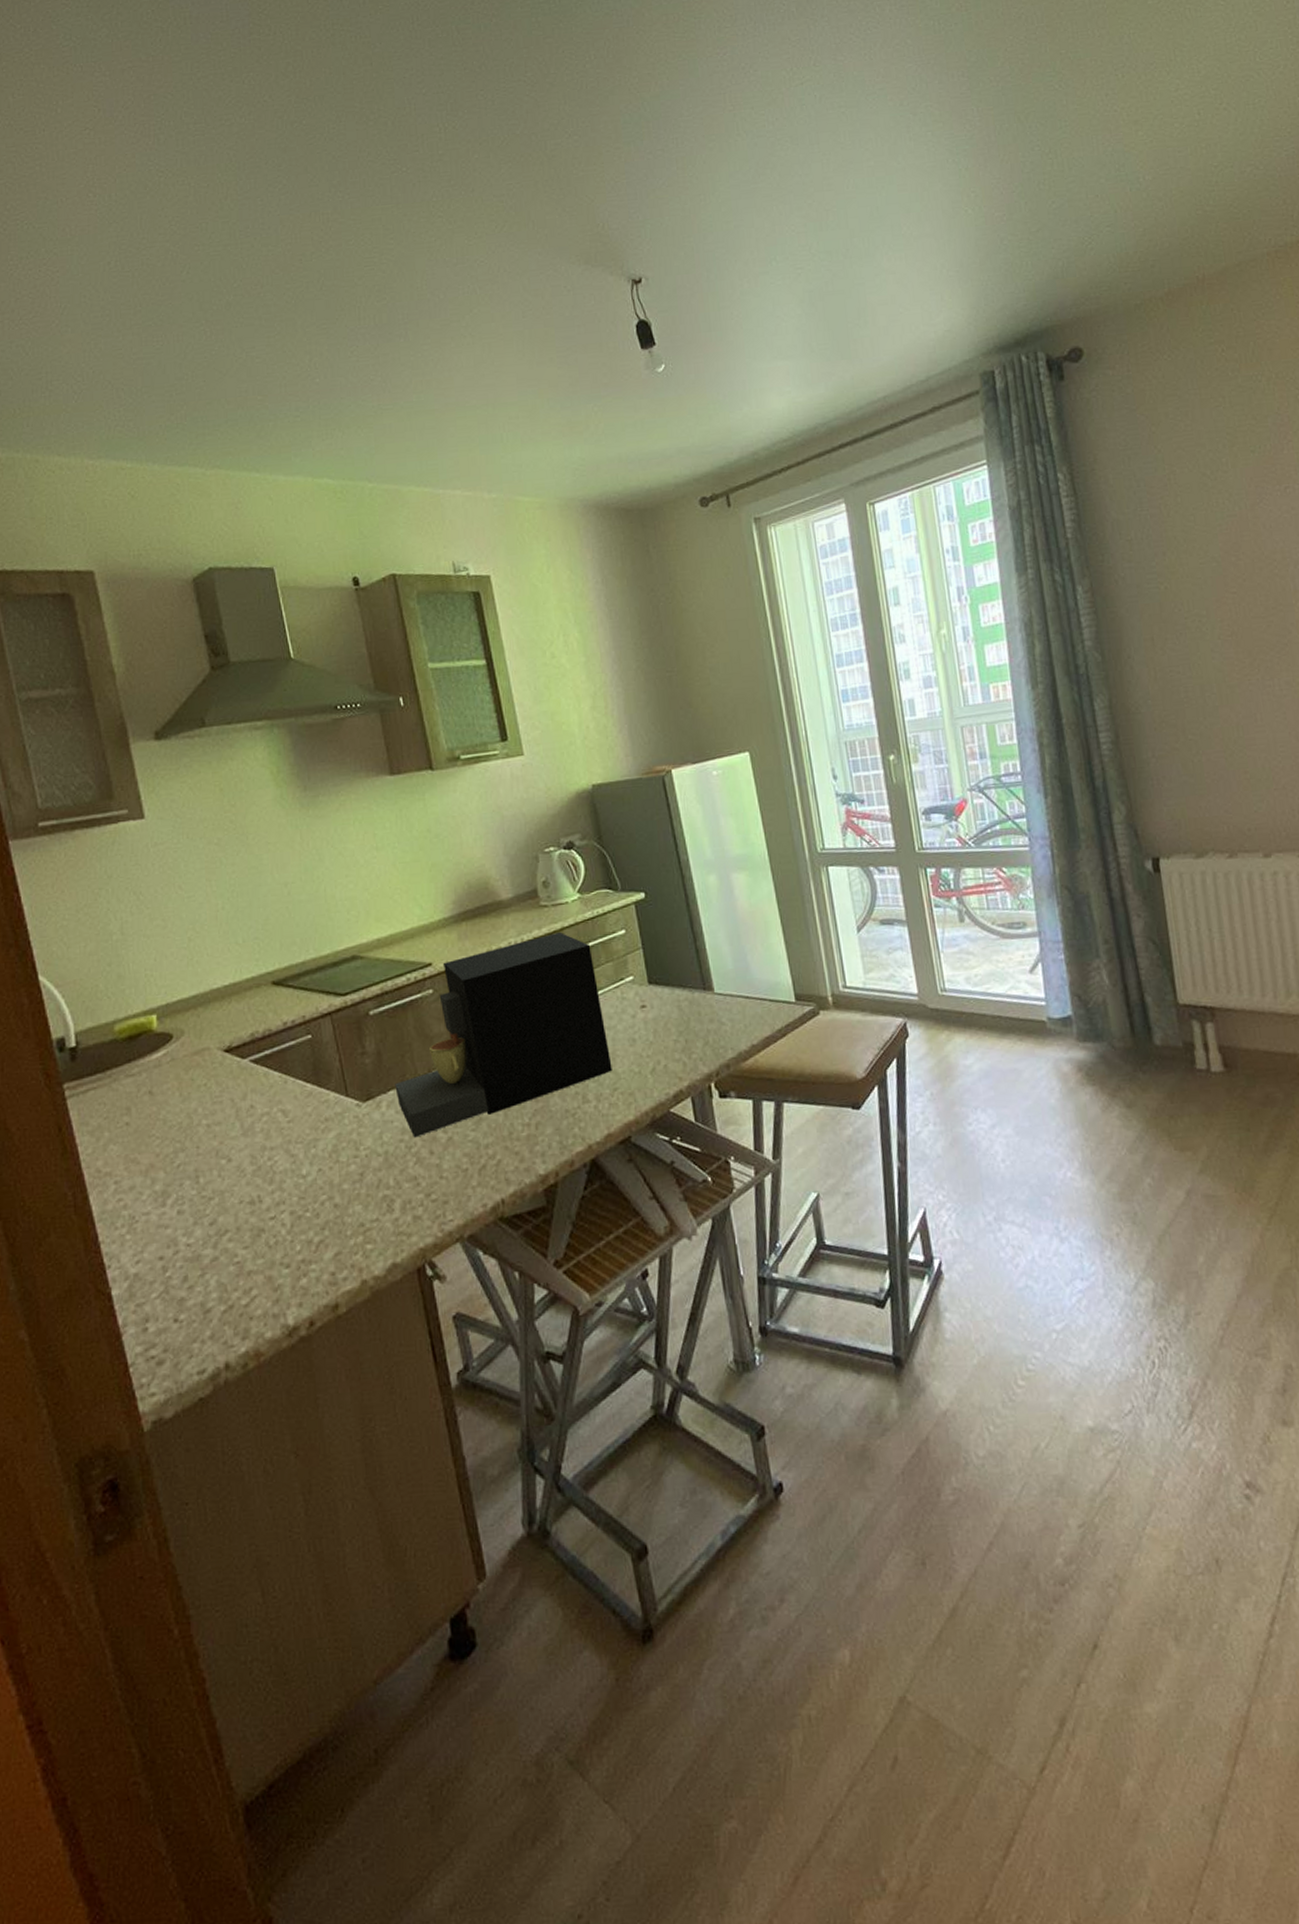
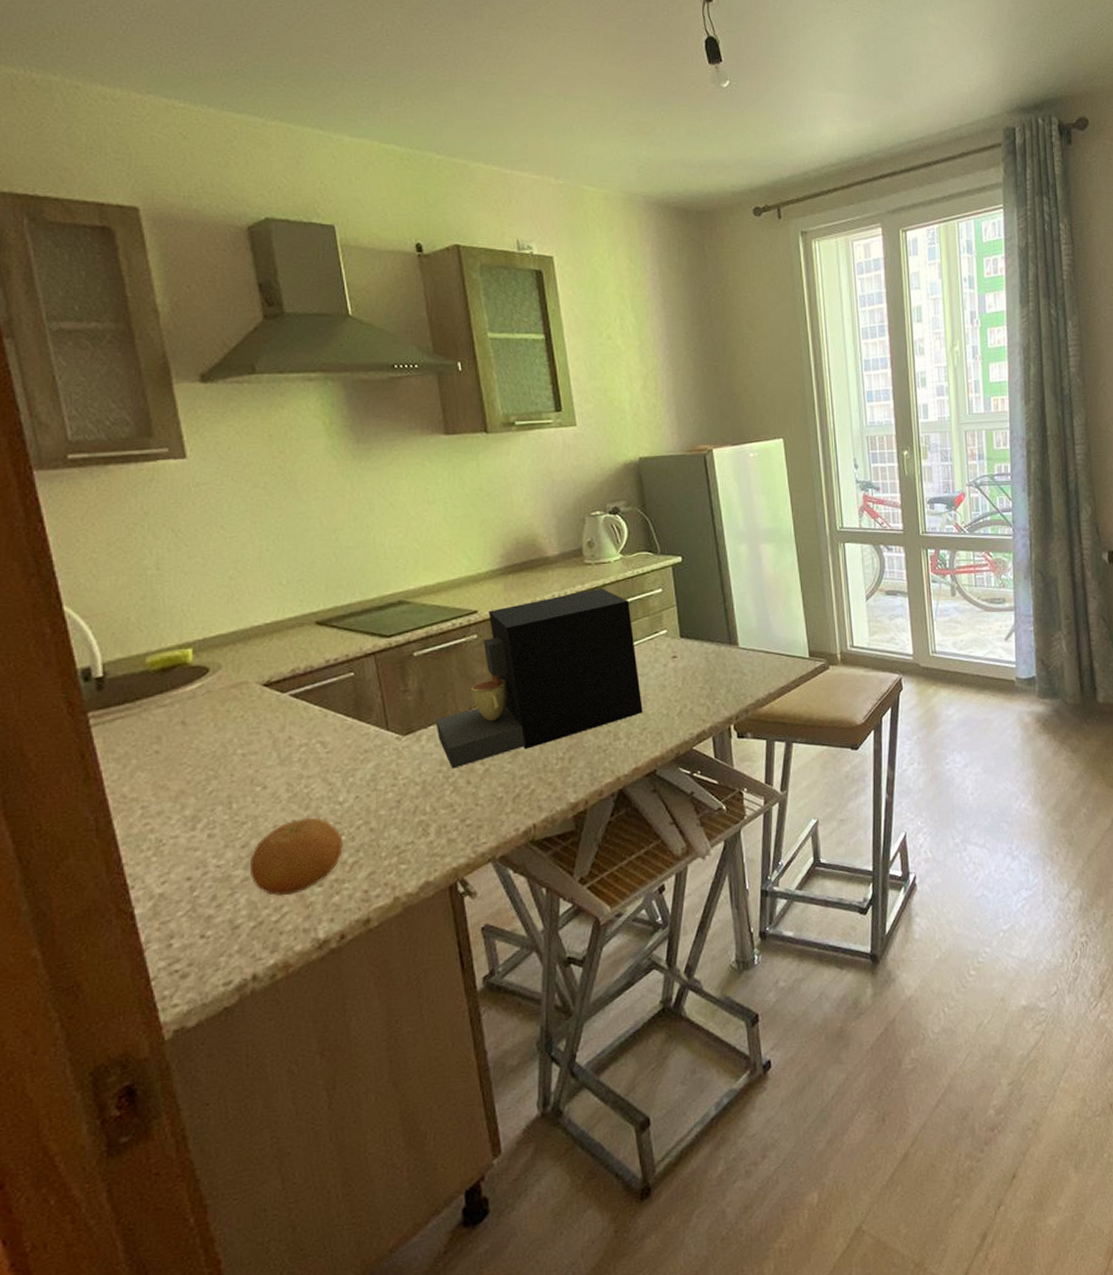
fruit: none [219,1191,308,1278] -> present [250,817,343,896]

